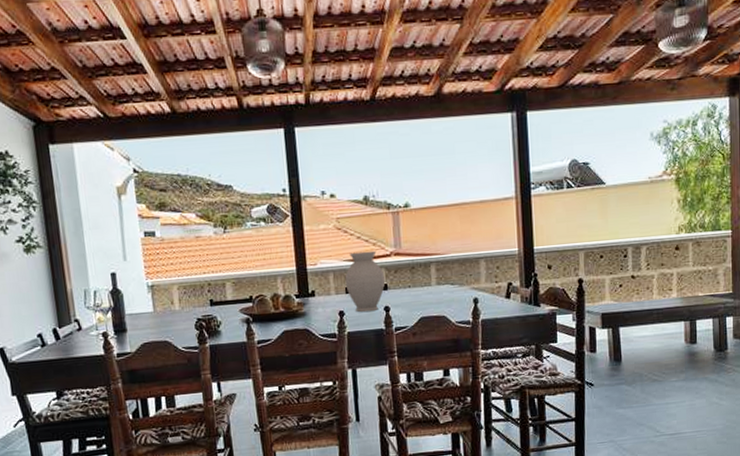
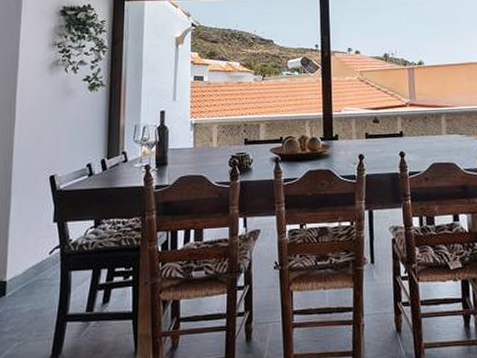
vase: present [344,250,386,312] -> none [365,101,401,157]

